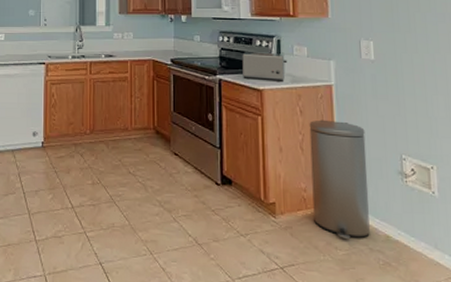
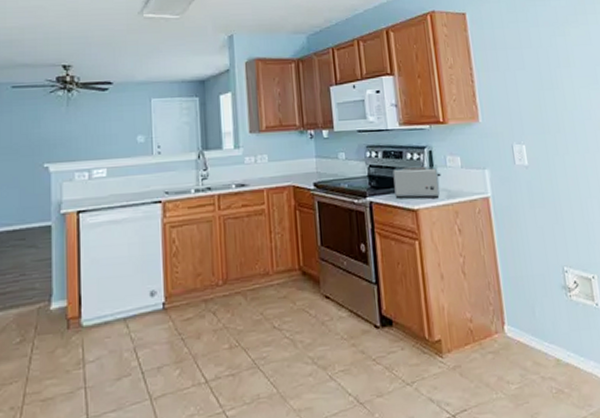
pedal bin: present [309,119,370,239] -> none [469,237,541,370]

